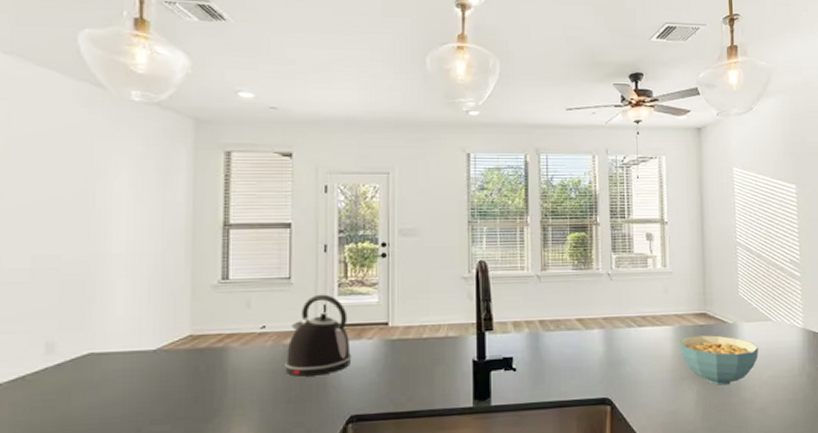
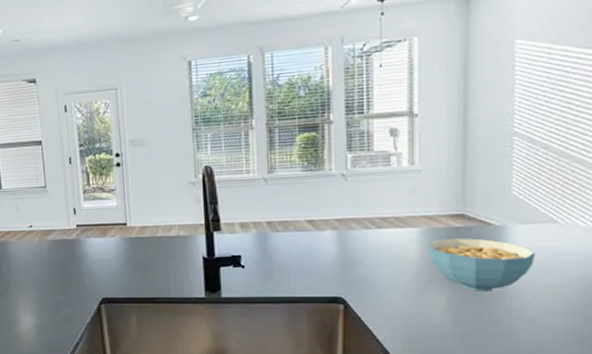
kettle: present [285,294,352,377] -> none [49,199,100,266]

